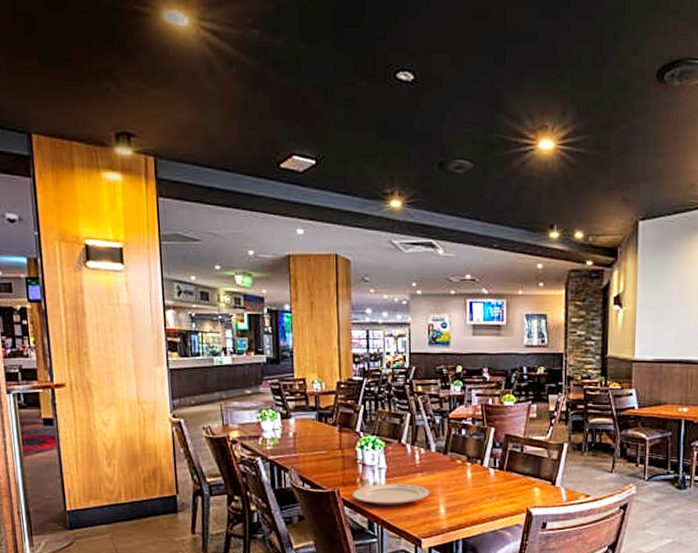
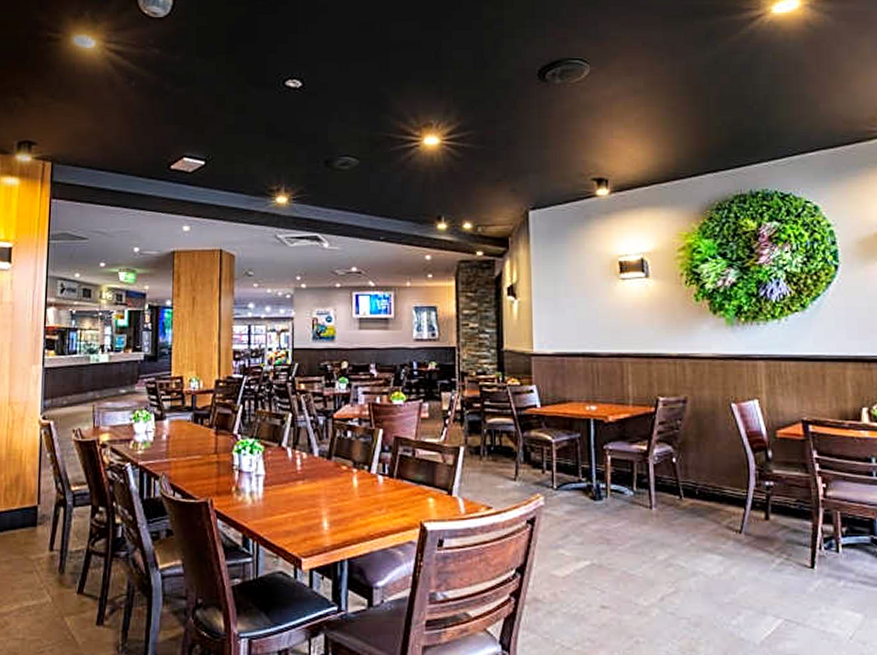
plate: present [352,483,430,506] -> none [226,492,311,519]

